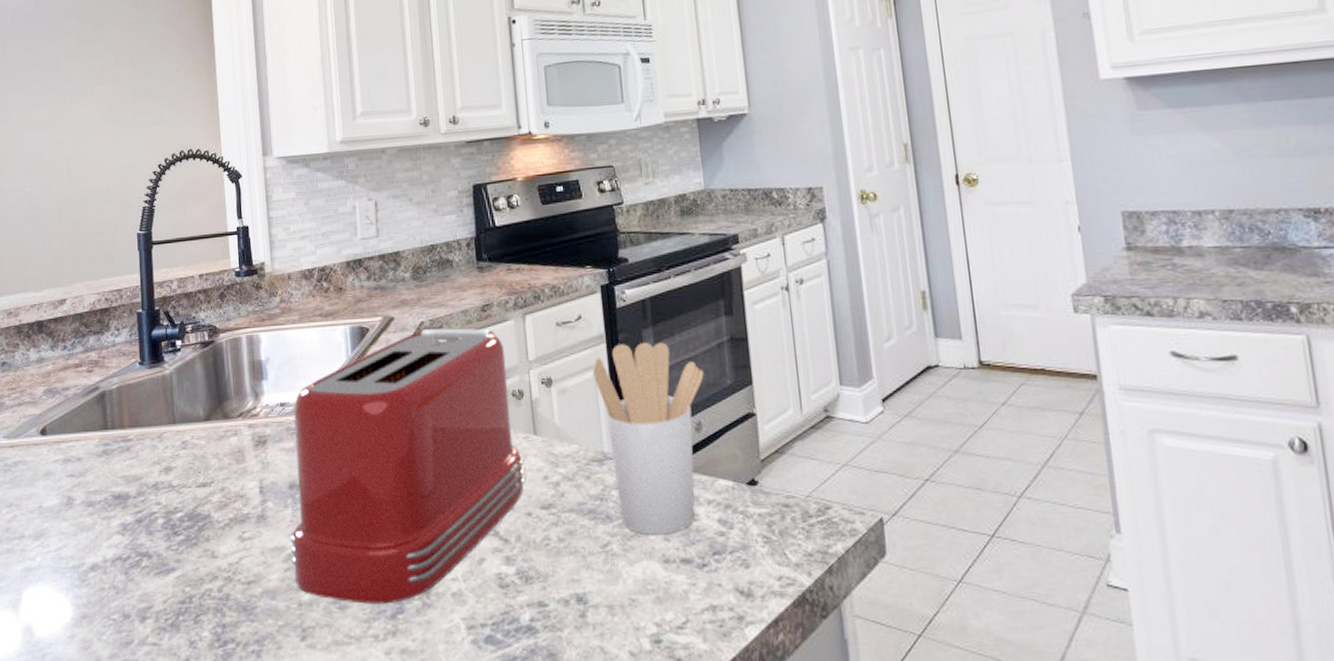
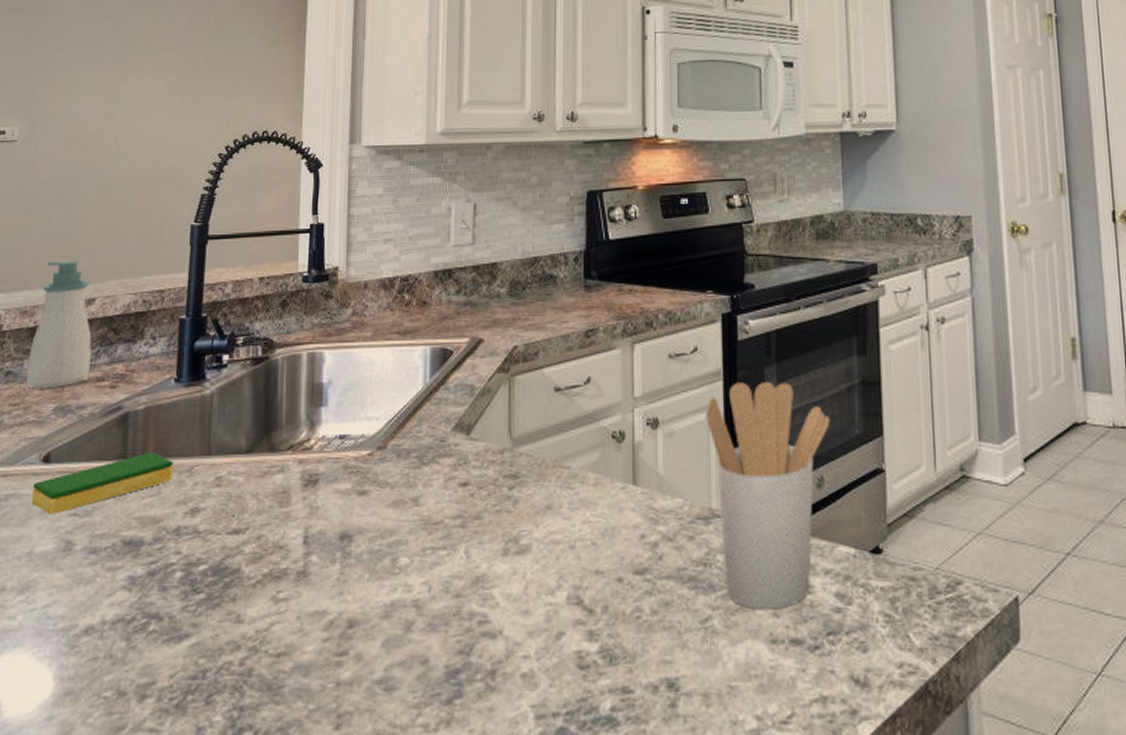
soap bottle: none [18,268,69,376] -> present [26,260,92,389]
dish sponge: none [35,423,147,476] -> present [31,452,174,515]
toaster: present [290,328,527,604] -> none [333,355,620,686]

